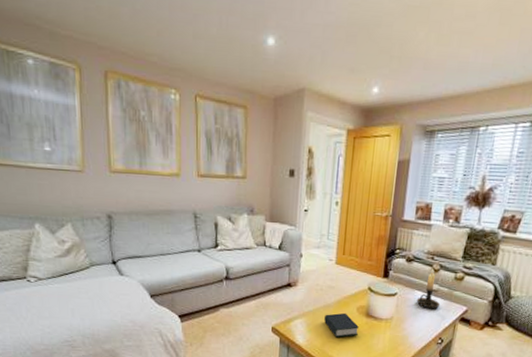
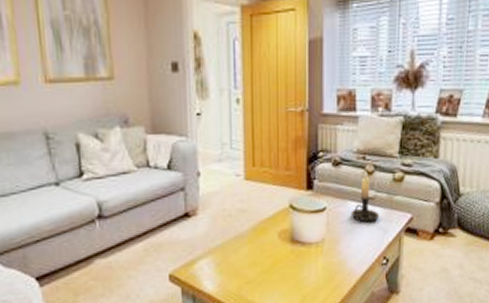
book: present [324,312,359,338] -> none [238,241,284,276]

